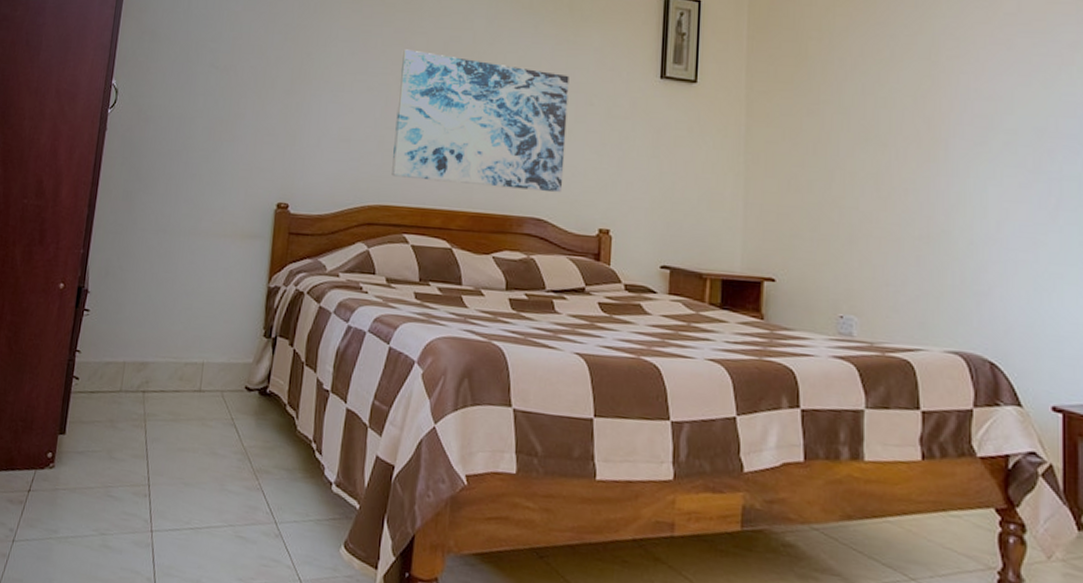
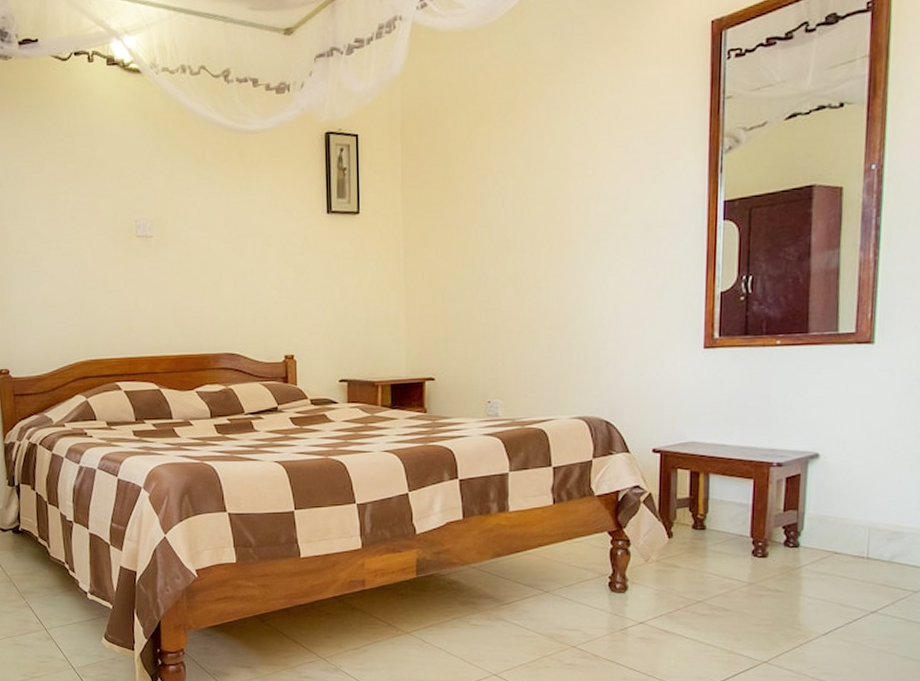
wall art: present [392,49,569,193] -> none [90,212,250,333]

